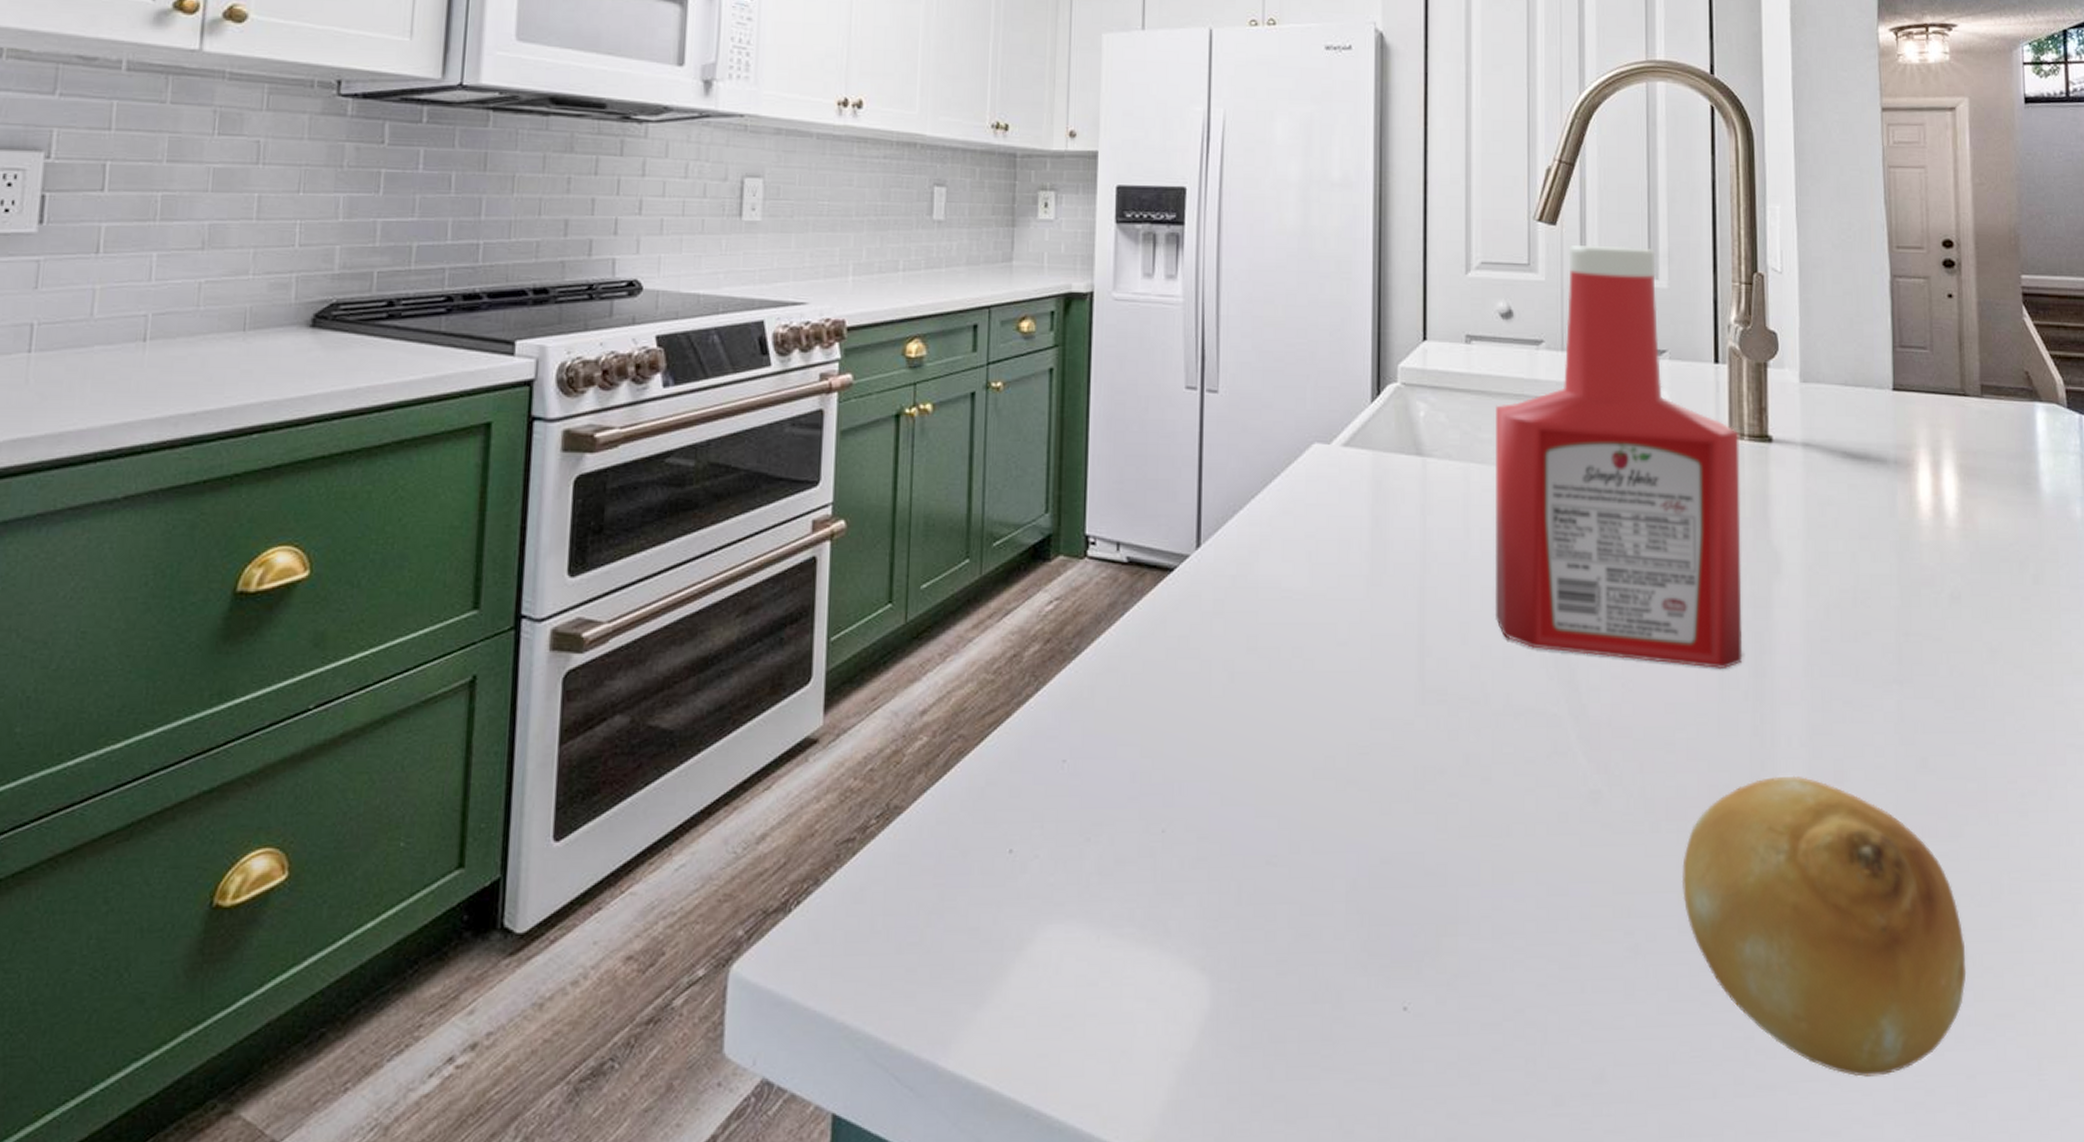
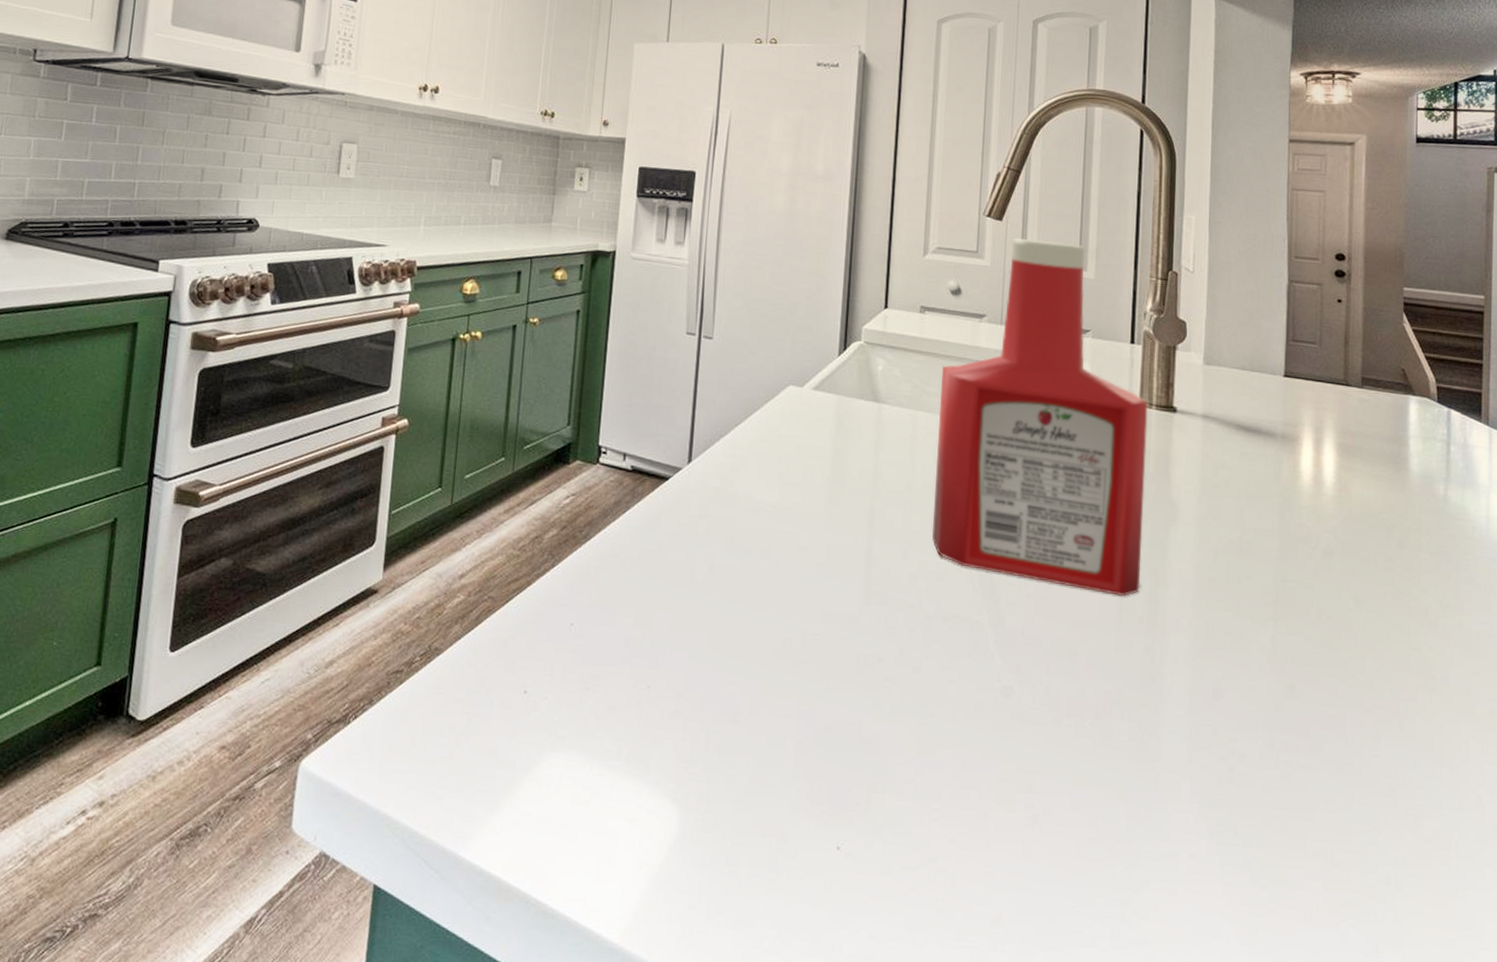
fruit: present [1681,775,1967,1077] -> none [1076,689,1318,944]

